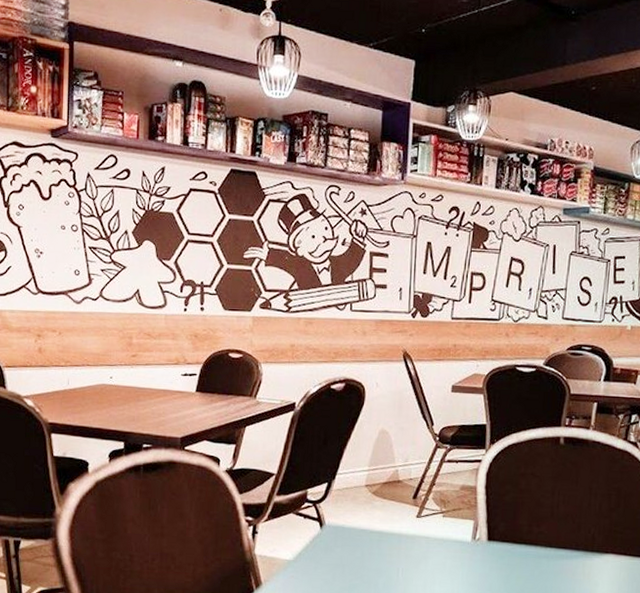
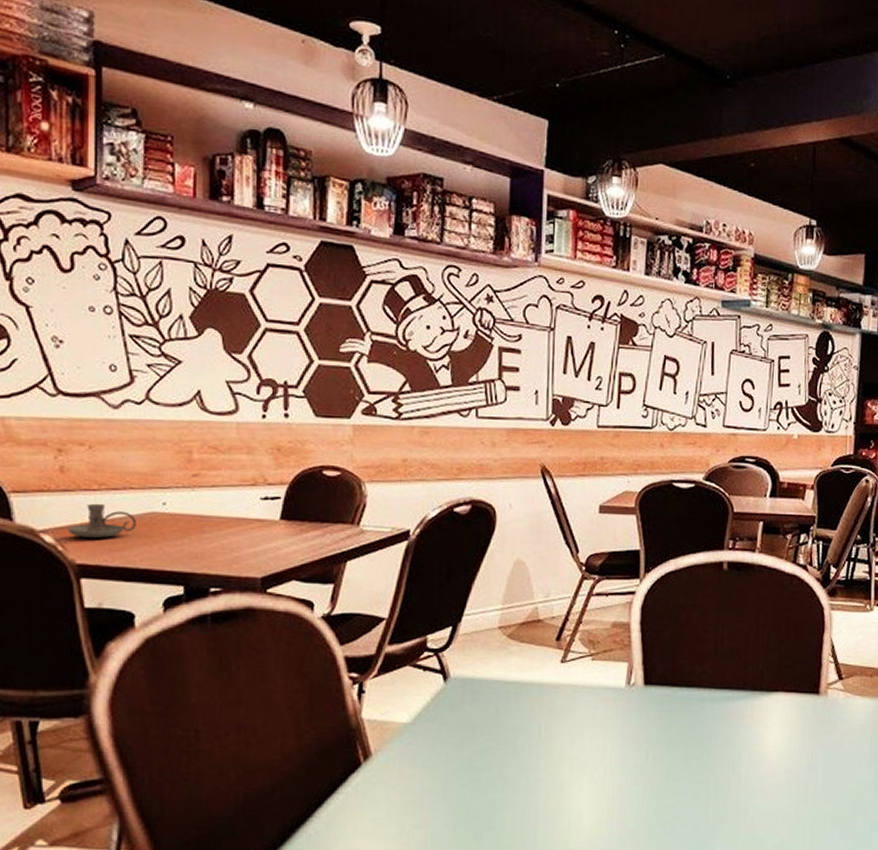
candle holder: none [43,376,92,404] -> present [67,503,138,539]

